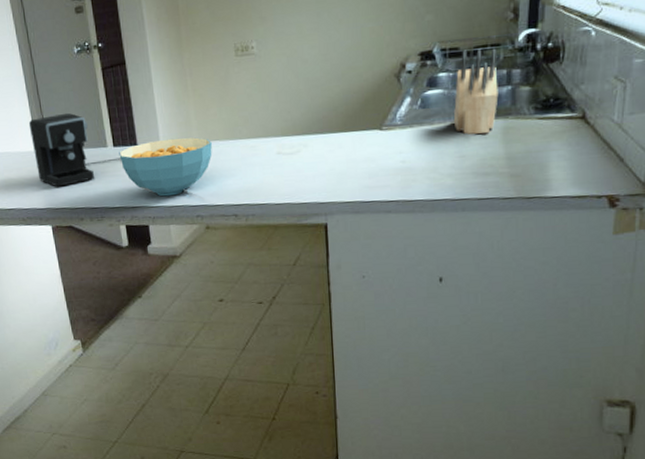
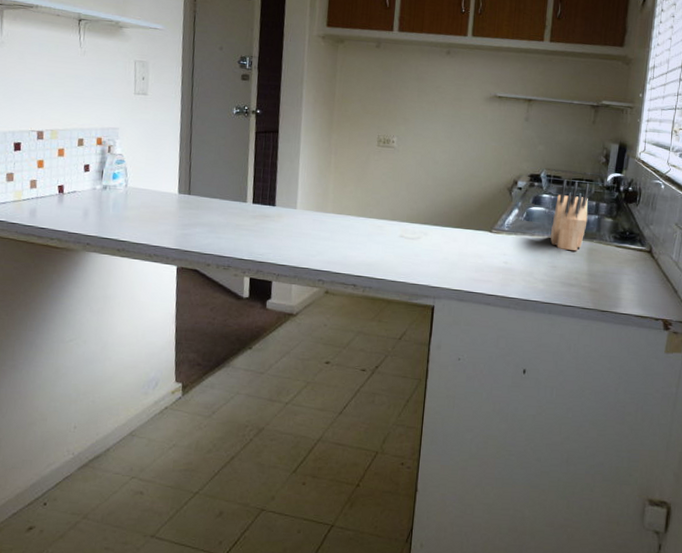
coffee maker: present [28,112,121,187] -> none [174,163,257,231]
cereal bowl: present [119,137,213,197] -> none [256,205,344,258]

